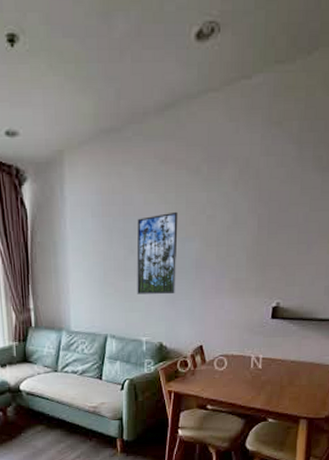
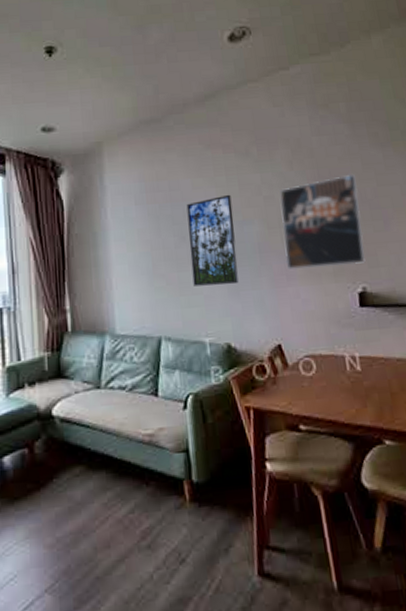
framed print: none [217,197,293,285] -> present [279,174,366,270]

